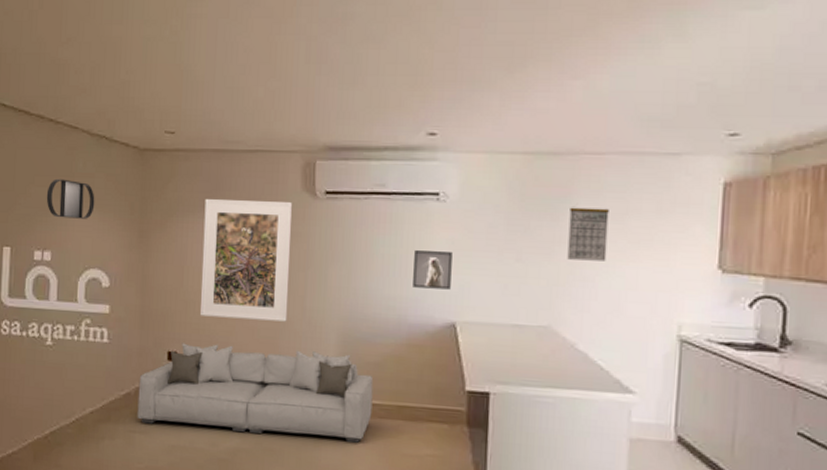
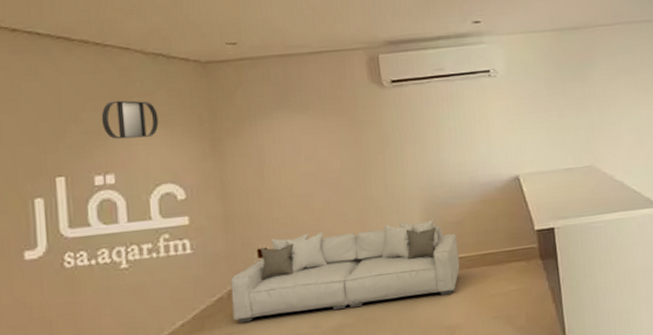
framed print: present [200,199,292,322] -> none [276,94,372,210]
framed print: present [413,250,452,290] -> none [476,118,511,152]
calendar: present [567,207,609,261] -> none [593,67,626,110]

